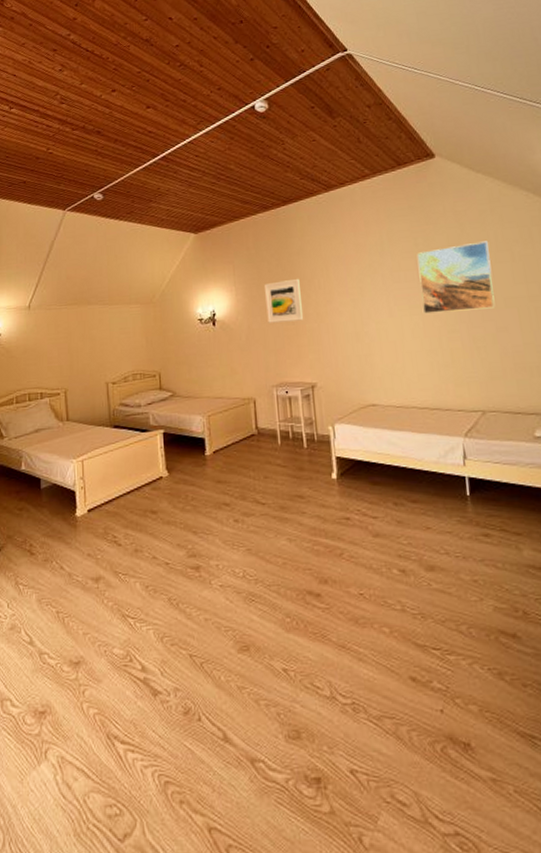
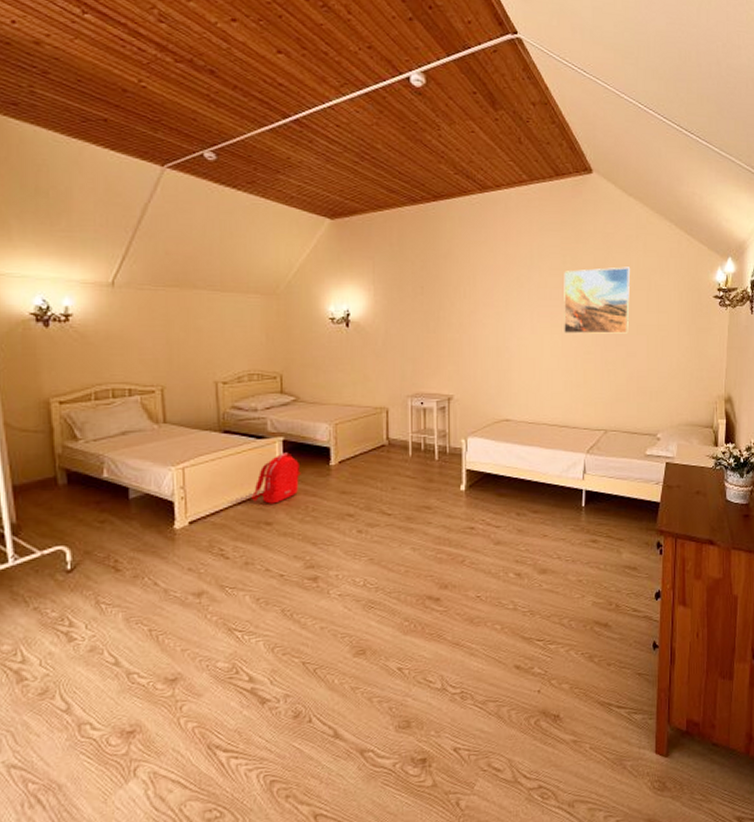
backpack: none [139,444,180,493] -> present [252,452,301,504]
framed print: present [265,278,304,323] -> none [407,284,446,330]

